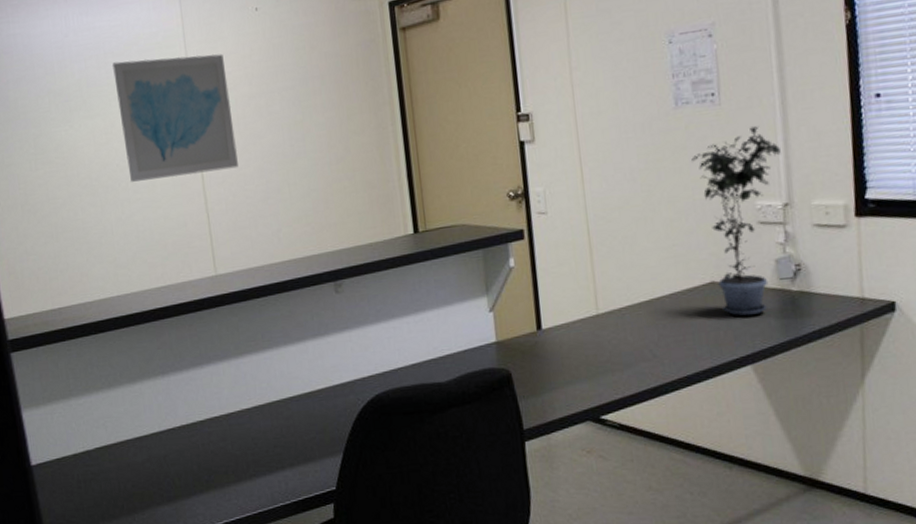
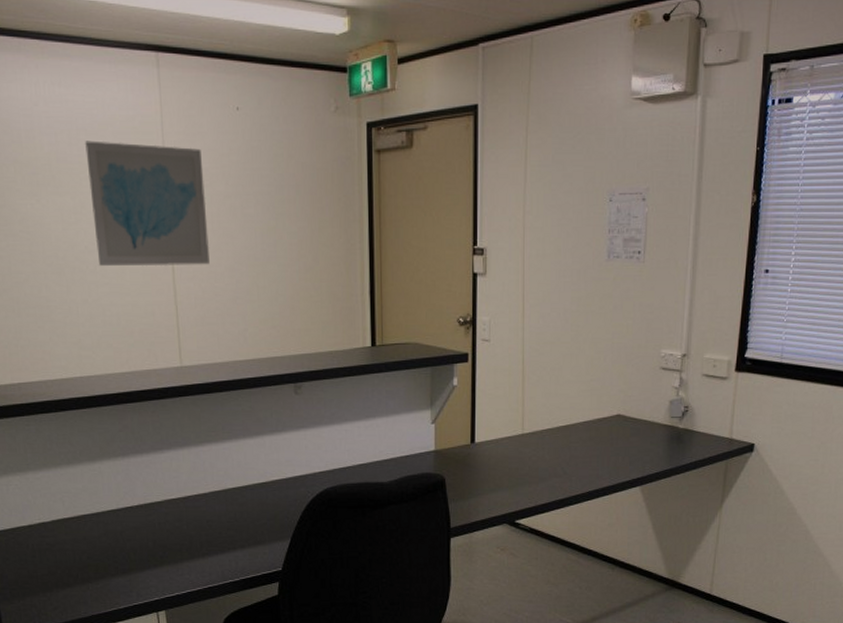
potted plant: present [691,126,781,317] -> none [615,285,686,446]

